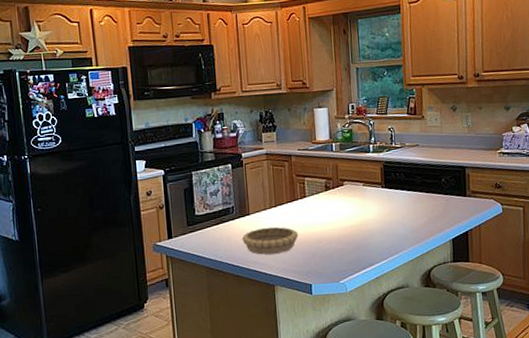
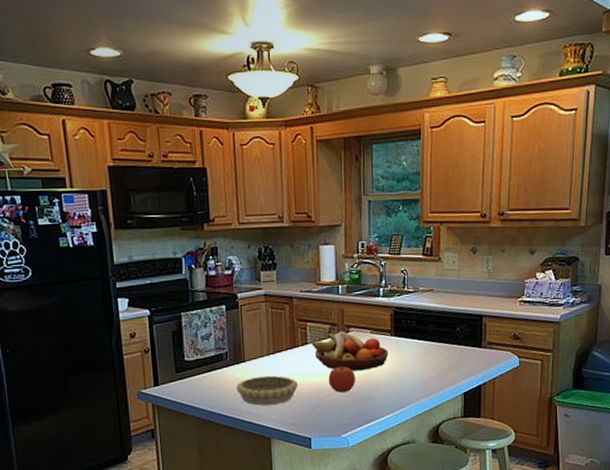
fruit bowl: none [309,184,381,221] -> present [311,331,389,371]
apple: none [326,214,351,241] -> present [328,363,355,393]

